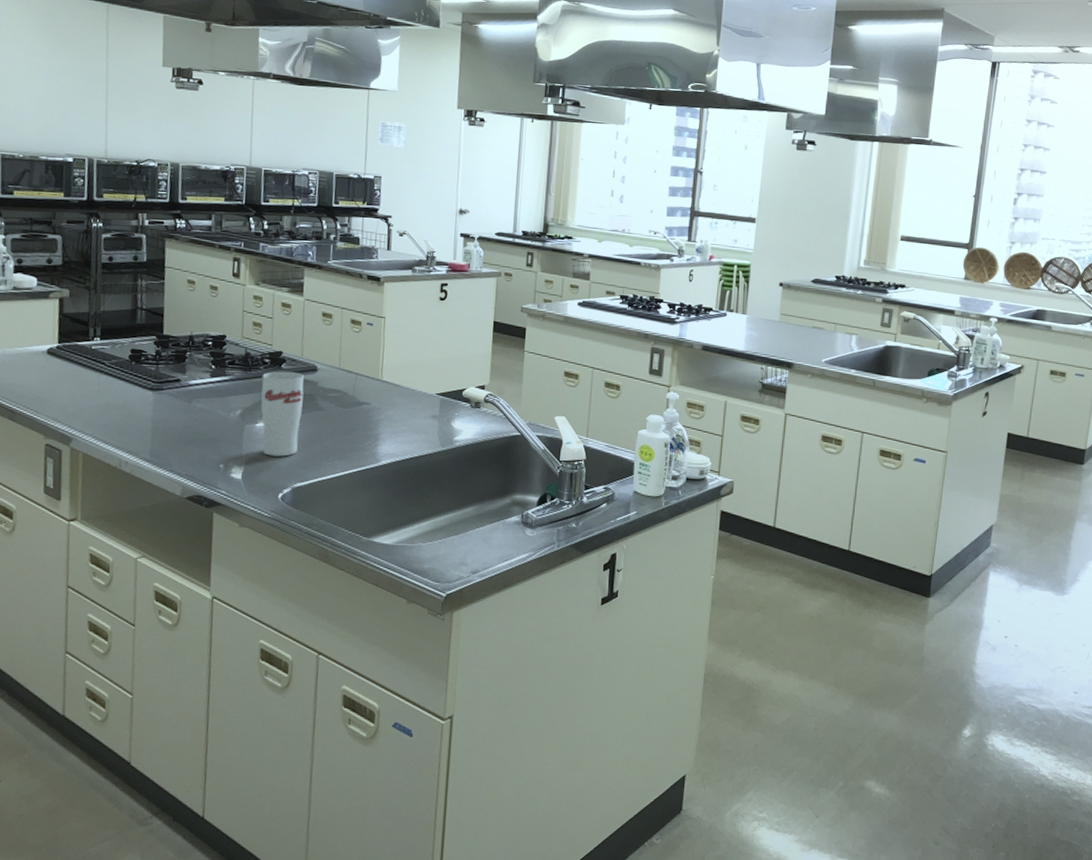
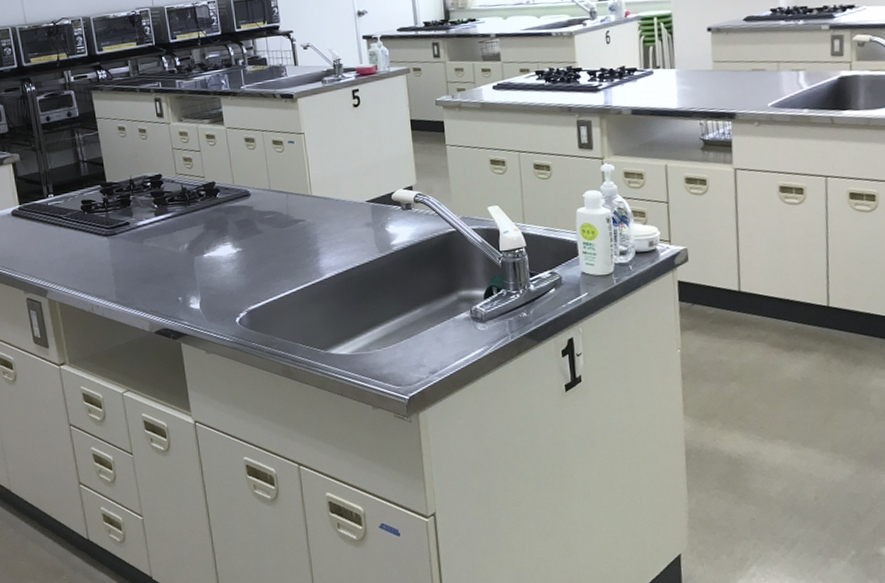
cup: present [260,371,304,457] -> none [201,199,245,284]

